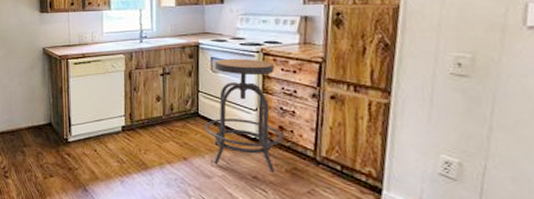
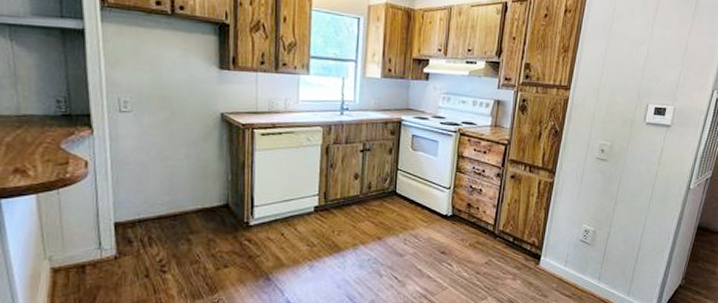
bar stool: present [205,58,284,174] -> none [401,136,470,248]

